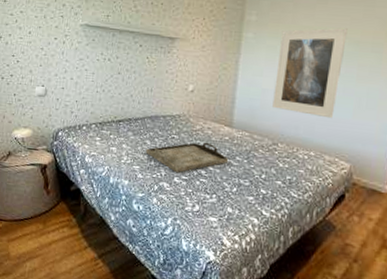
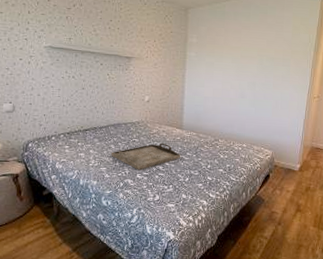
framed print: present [272,28,348,119] -> none [213,48,265,118]

